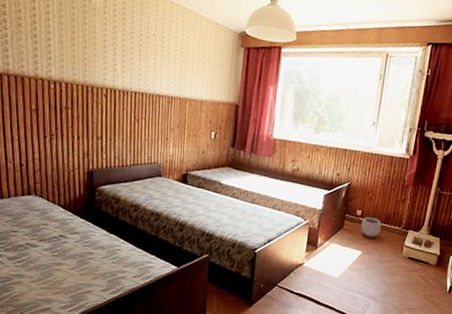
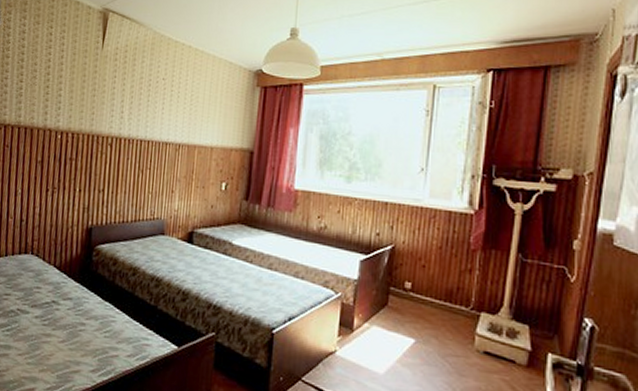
plant pot: present [361,214,382,237] -> none [412,288,441,320]

